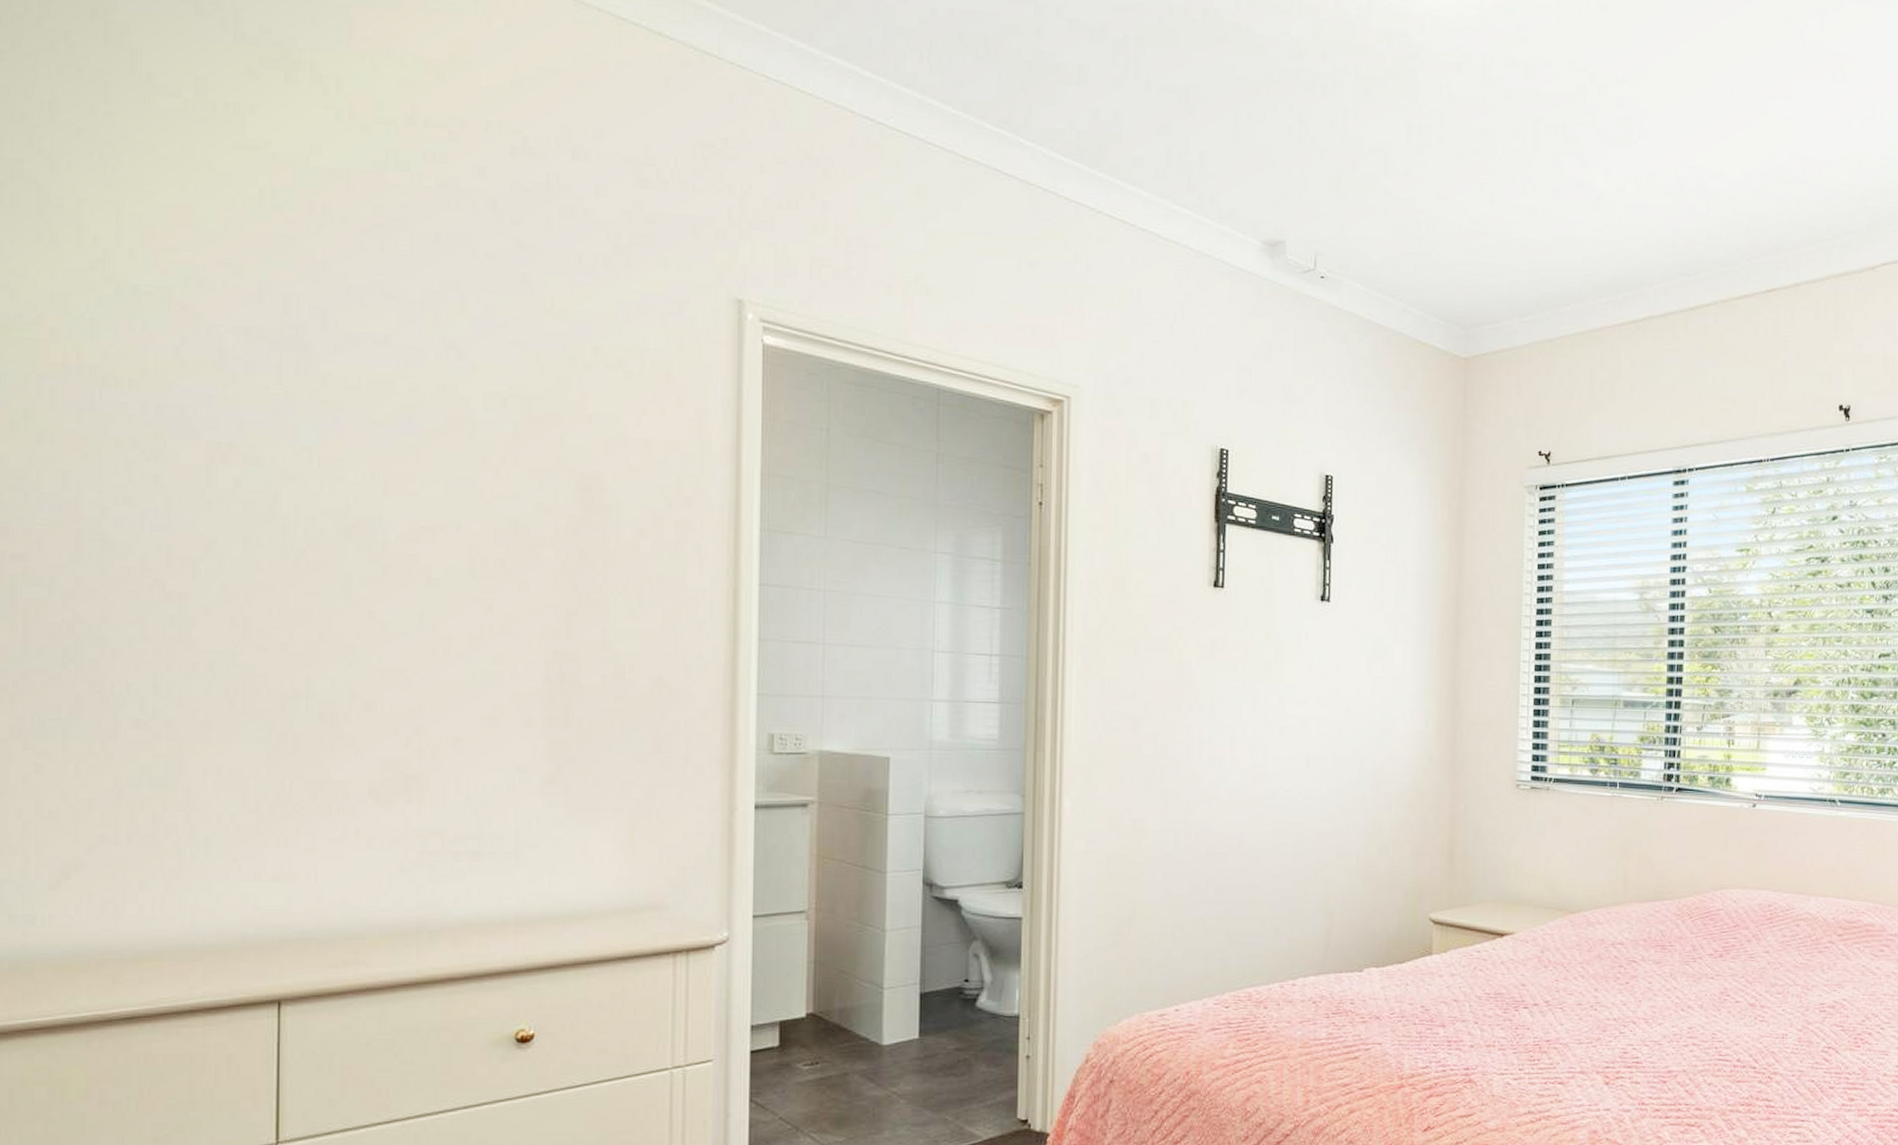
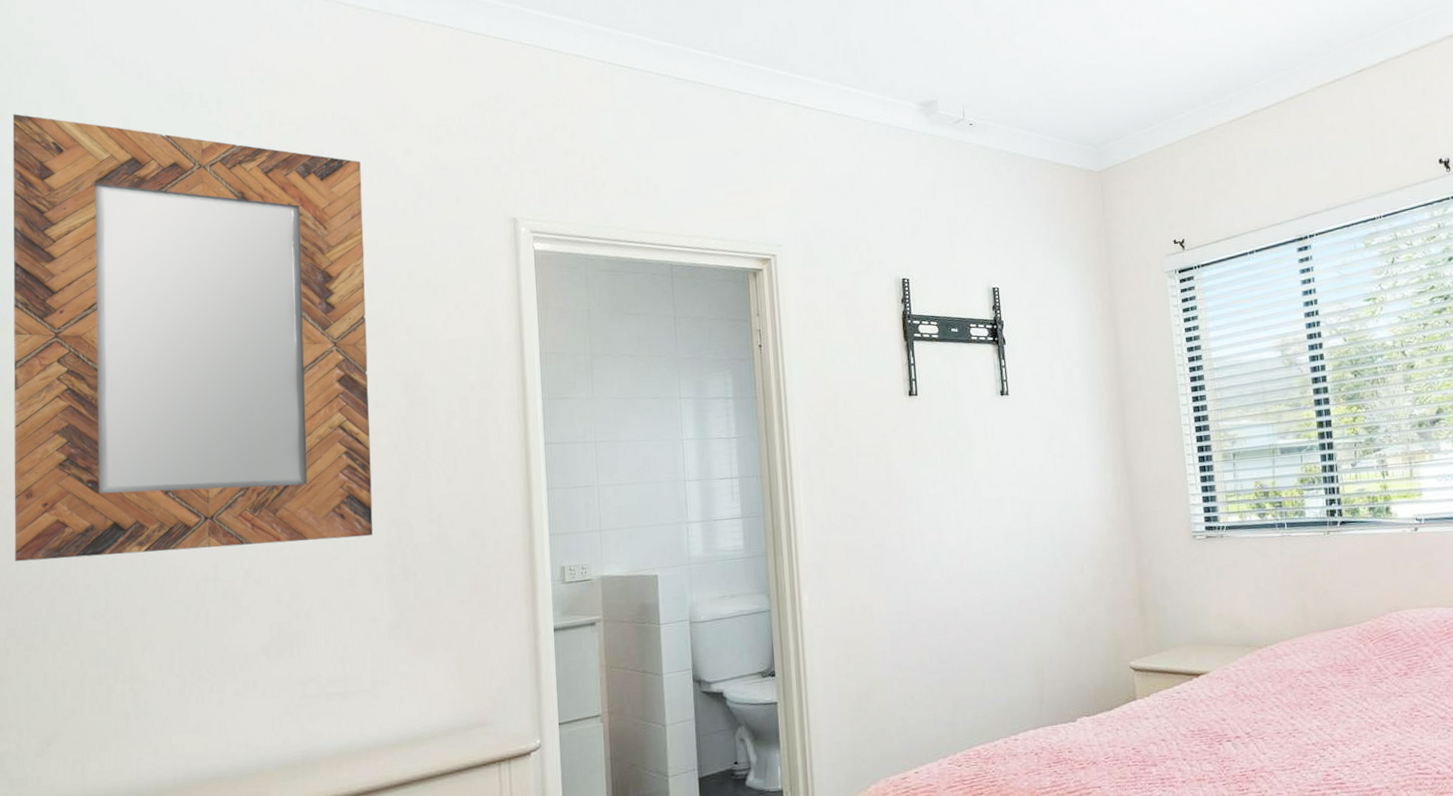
home mirror: none [22,44,536,669] -> present [12,114,373,562]

